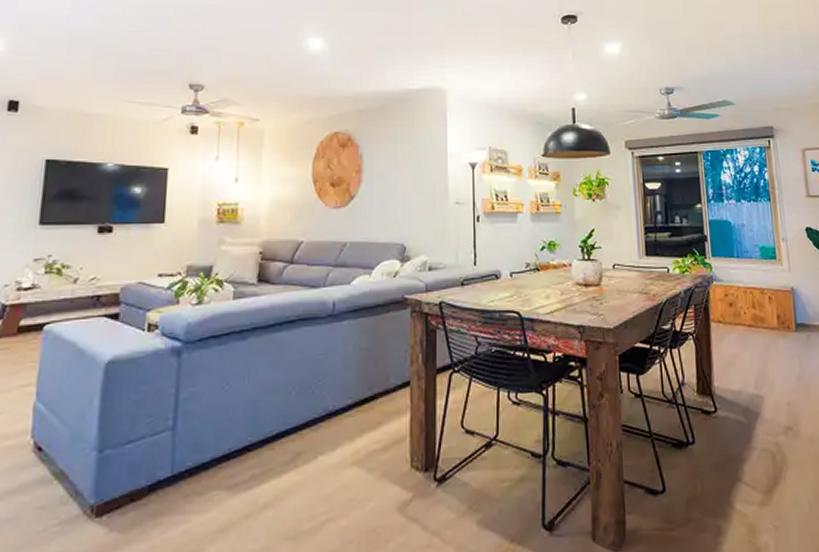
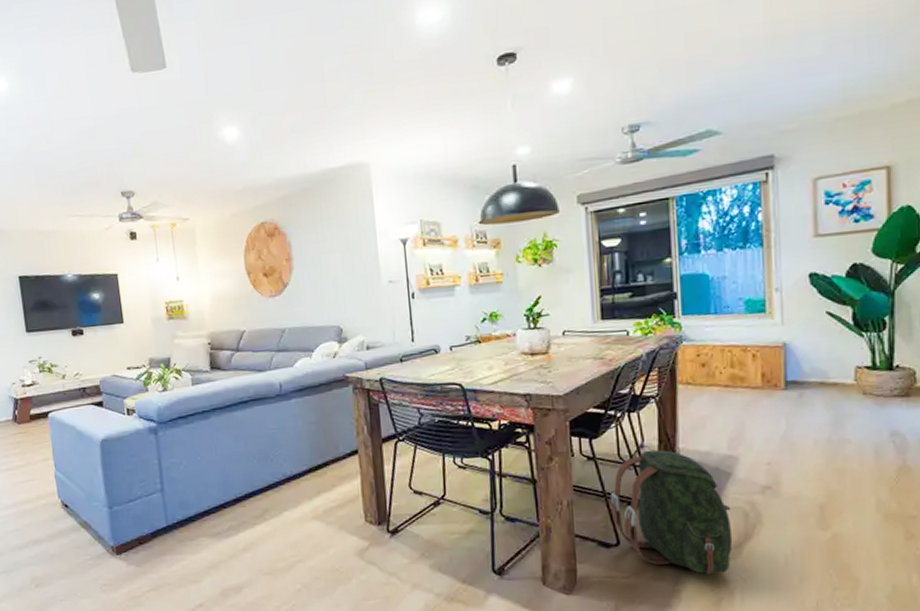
backpack: none [656,387,765,524] -> present [610,449,733,575]

